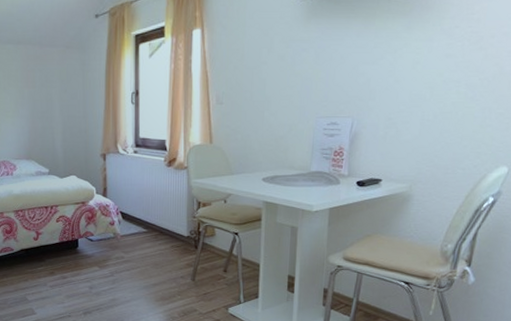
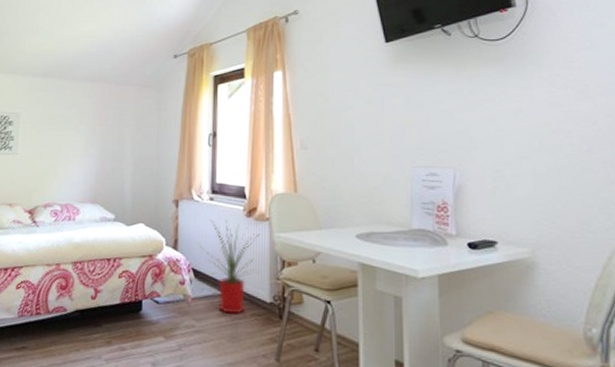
house plant: none [126,169,179,247] -> present [200,219,260,314]

